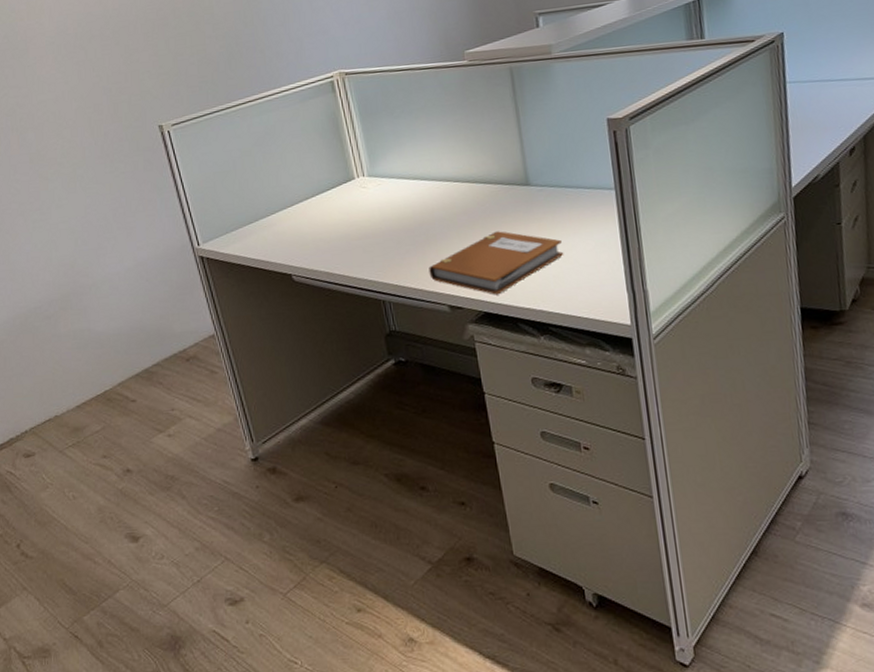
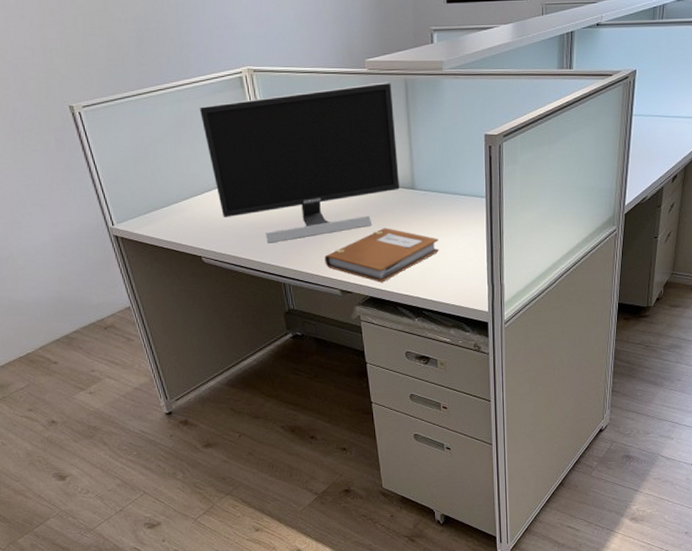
monitor: none [289,72,511,256] -> present [199,82,399,243]

